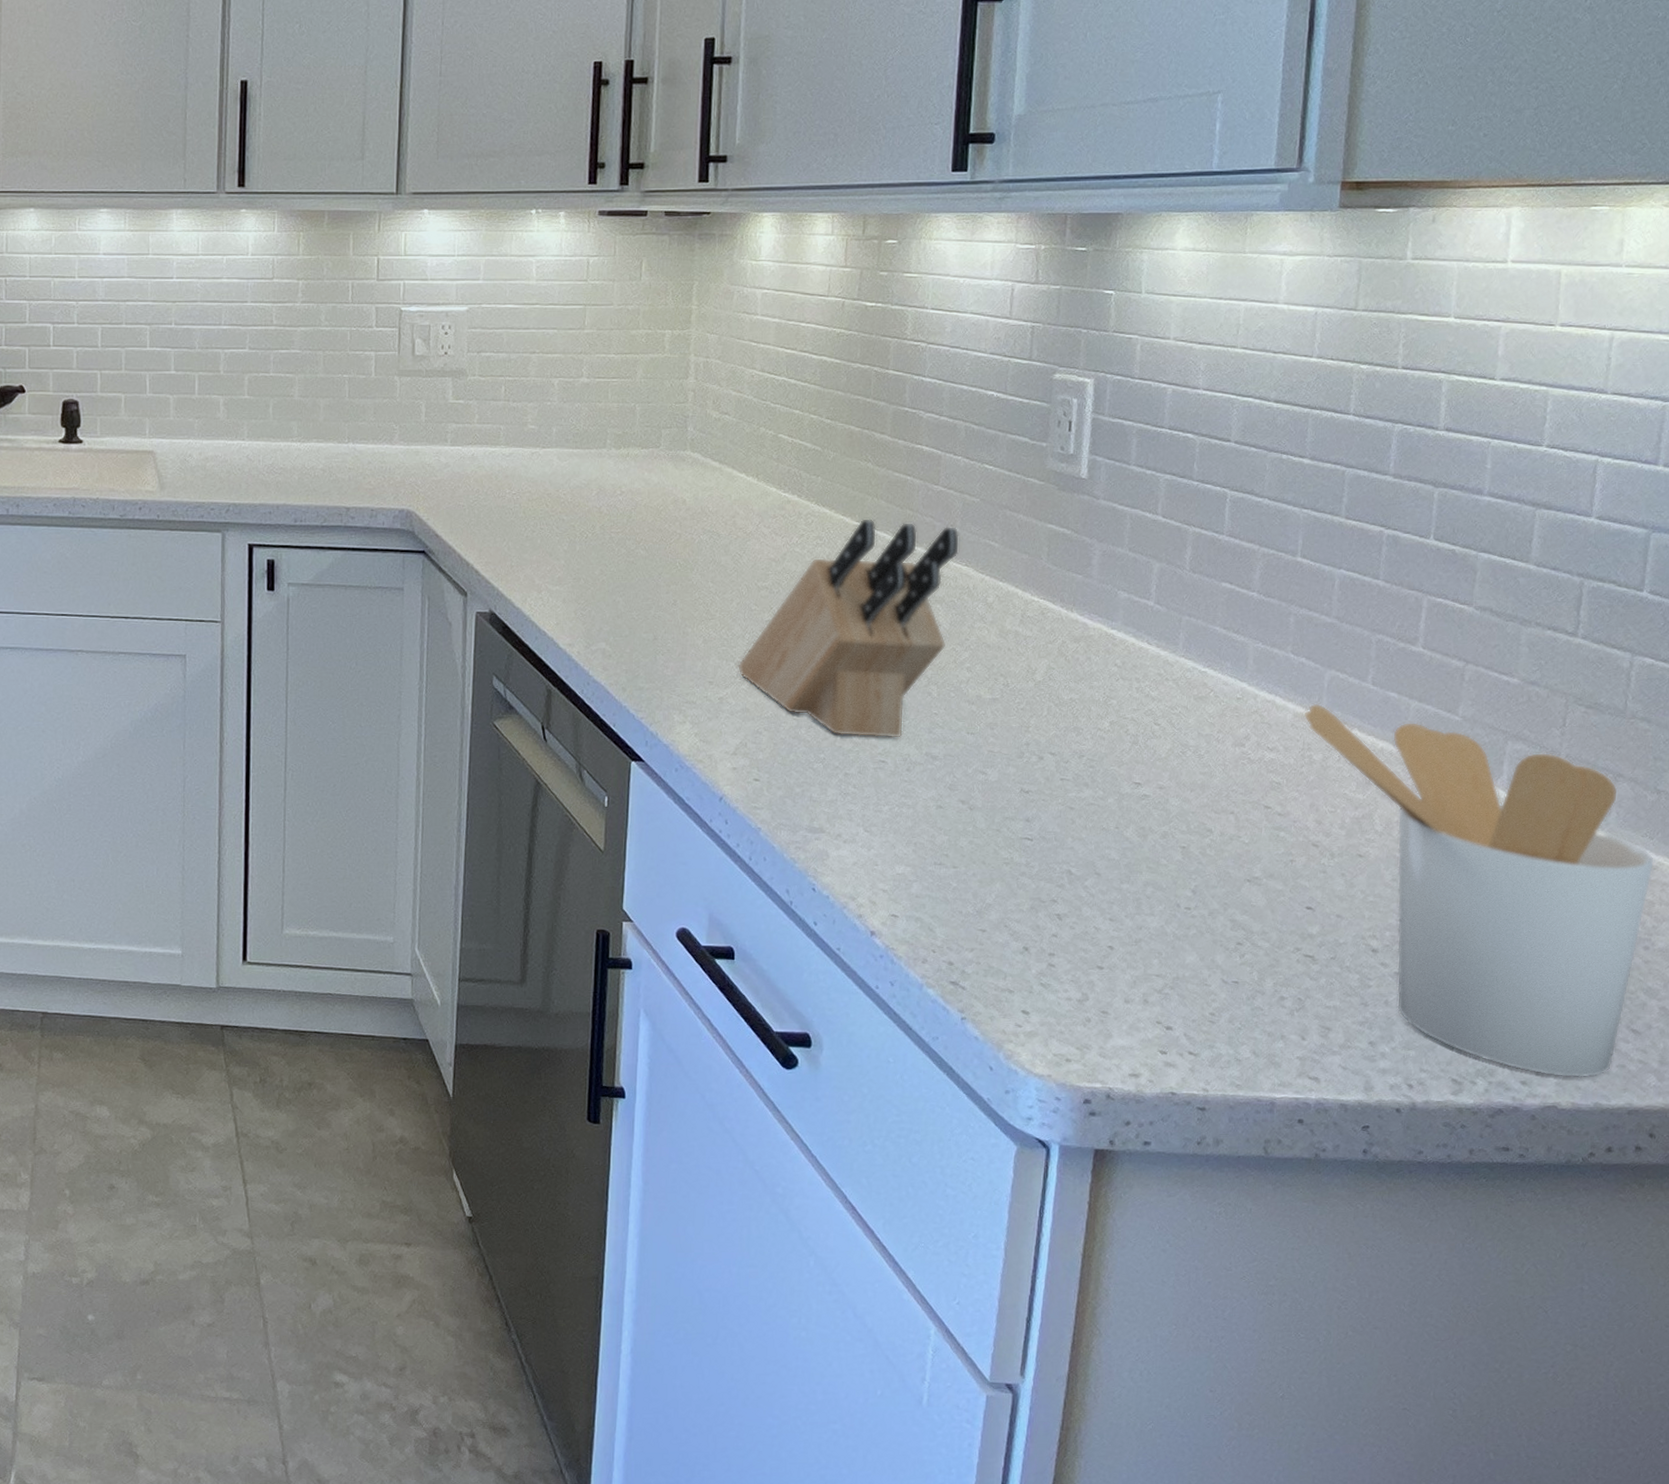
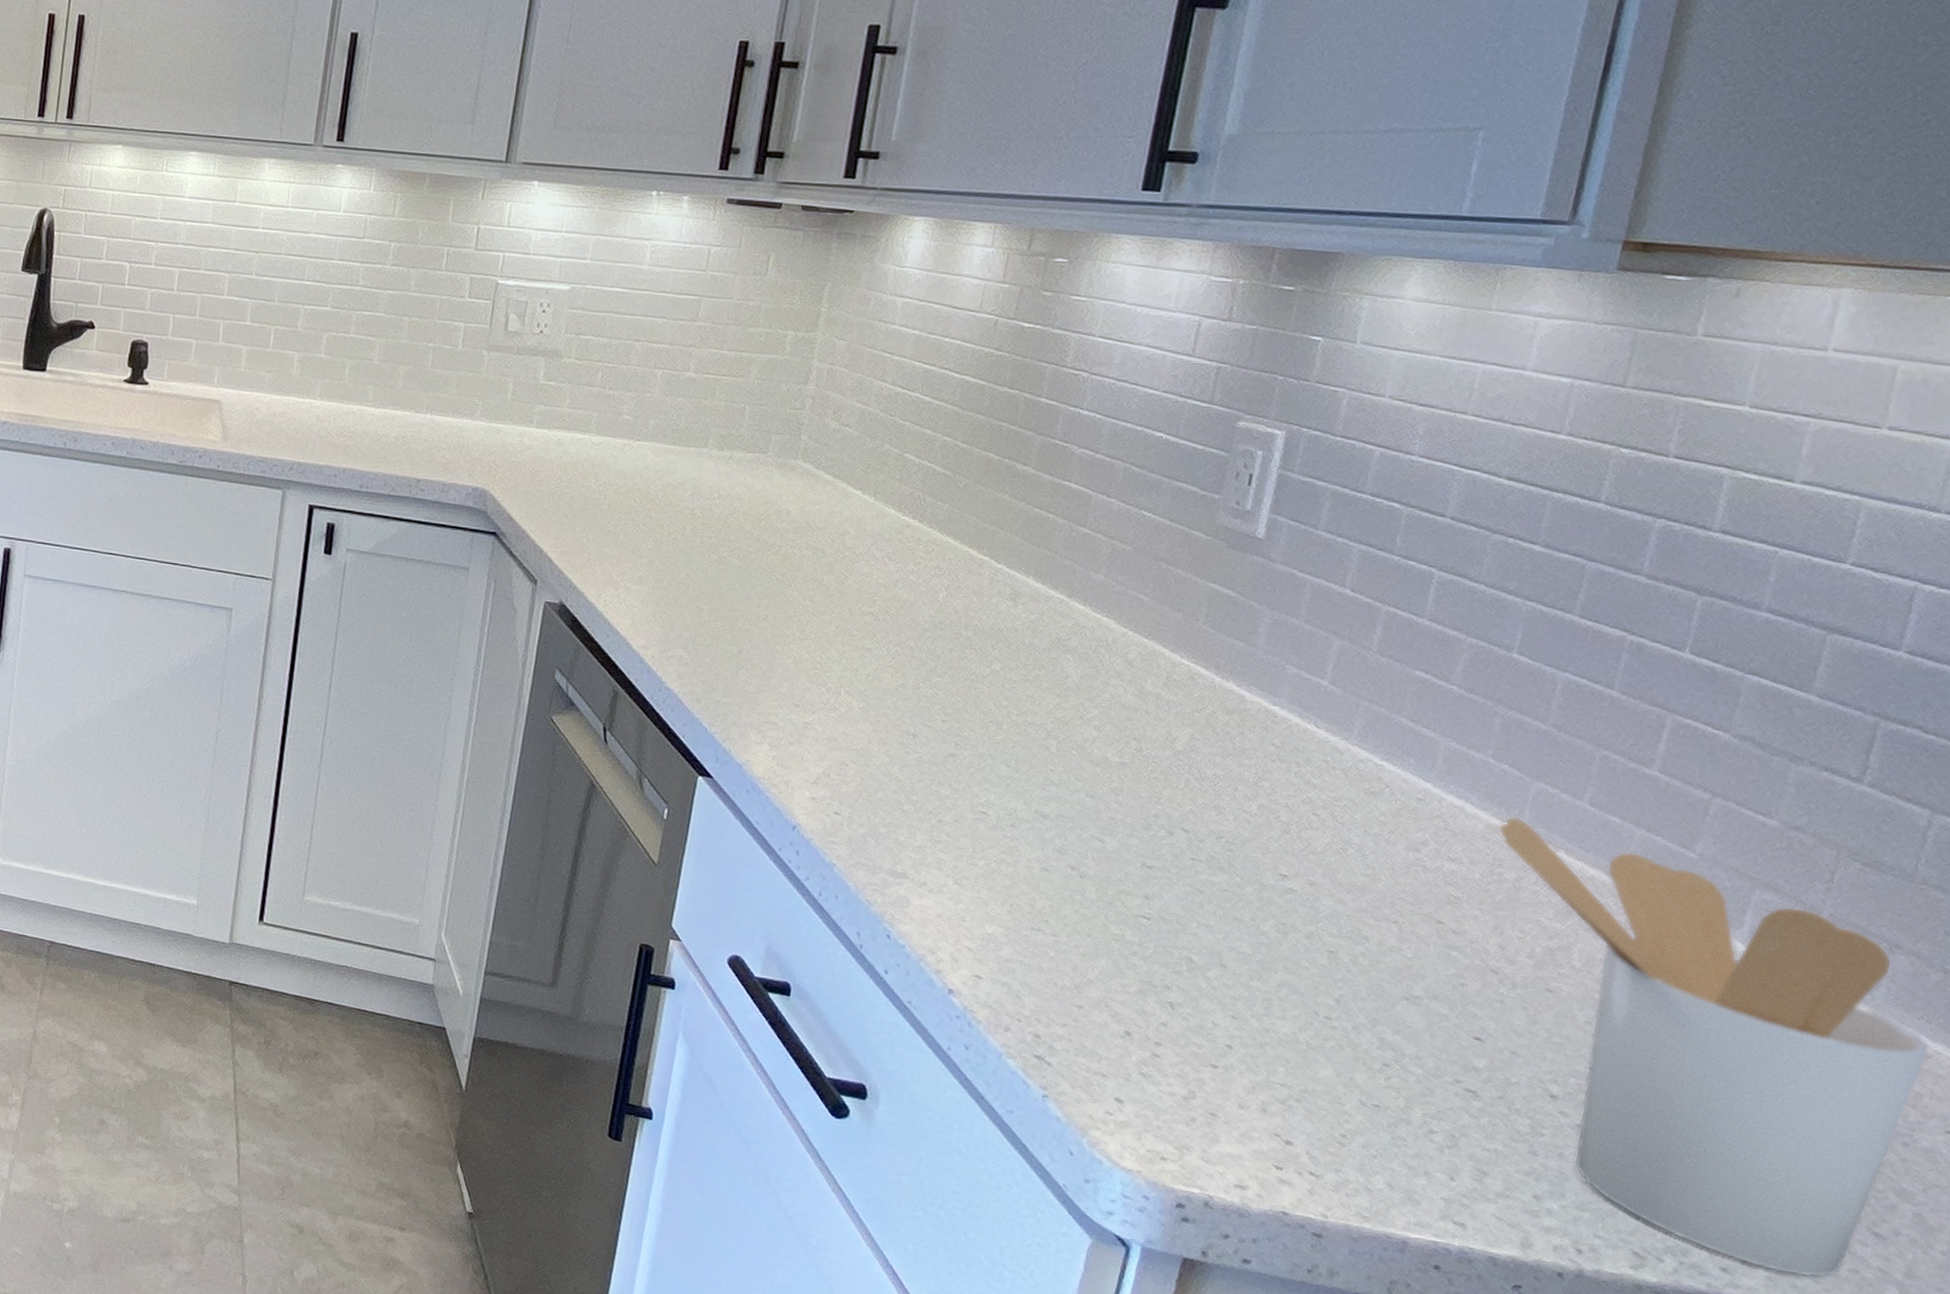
knife block: present [737,519,960,738] -> none [828,553,1104,790]

